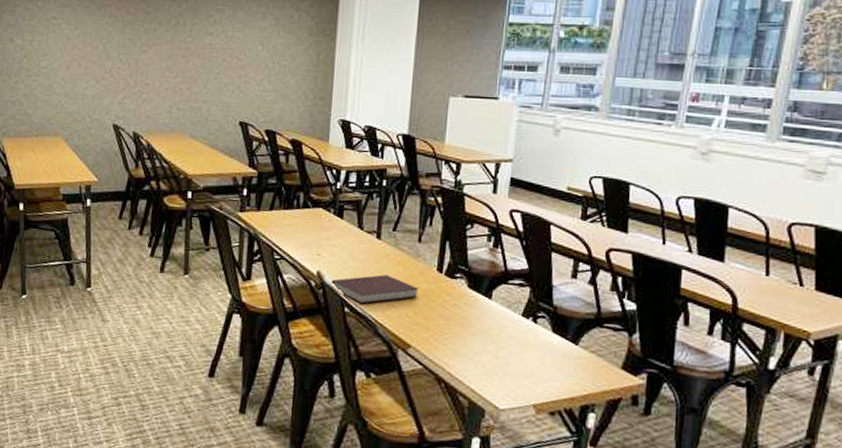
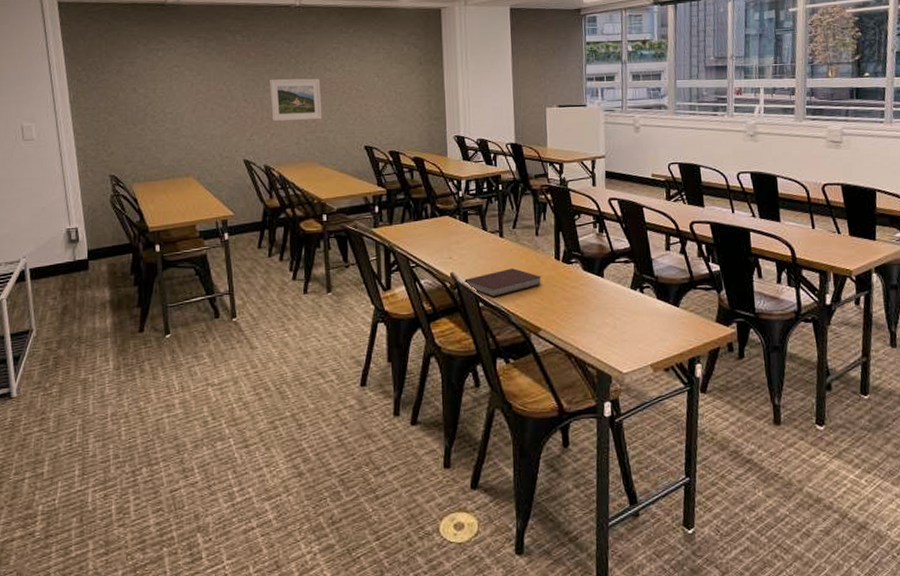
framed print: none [145,39,200,88] -> present [269,78,322,122]

